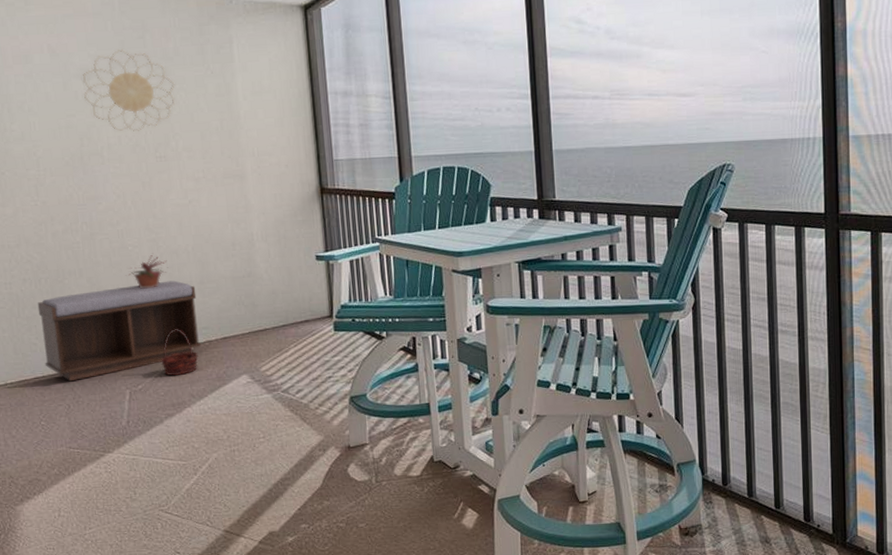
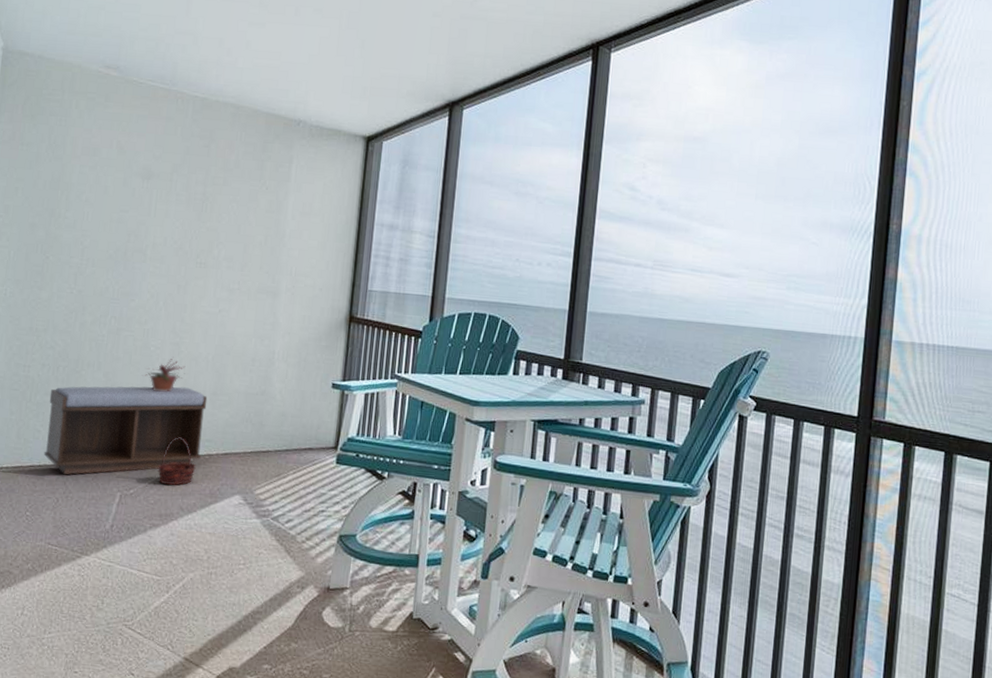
decorative wall piece: present [82,50,176,131] -> none [140,155,229,235]

